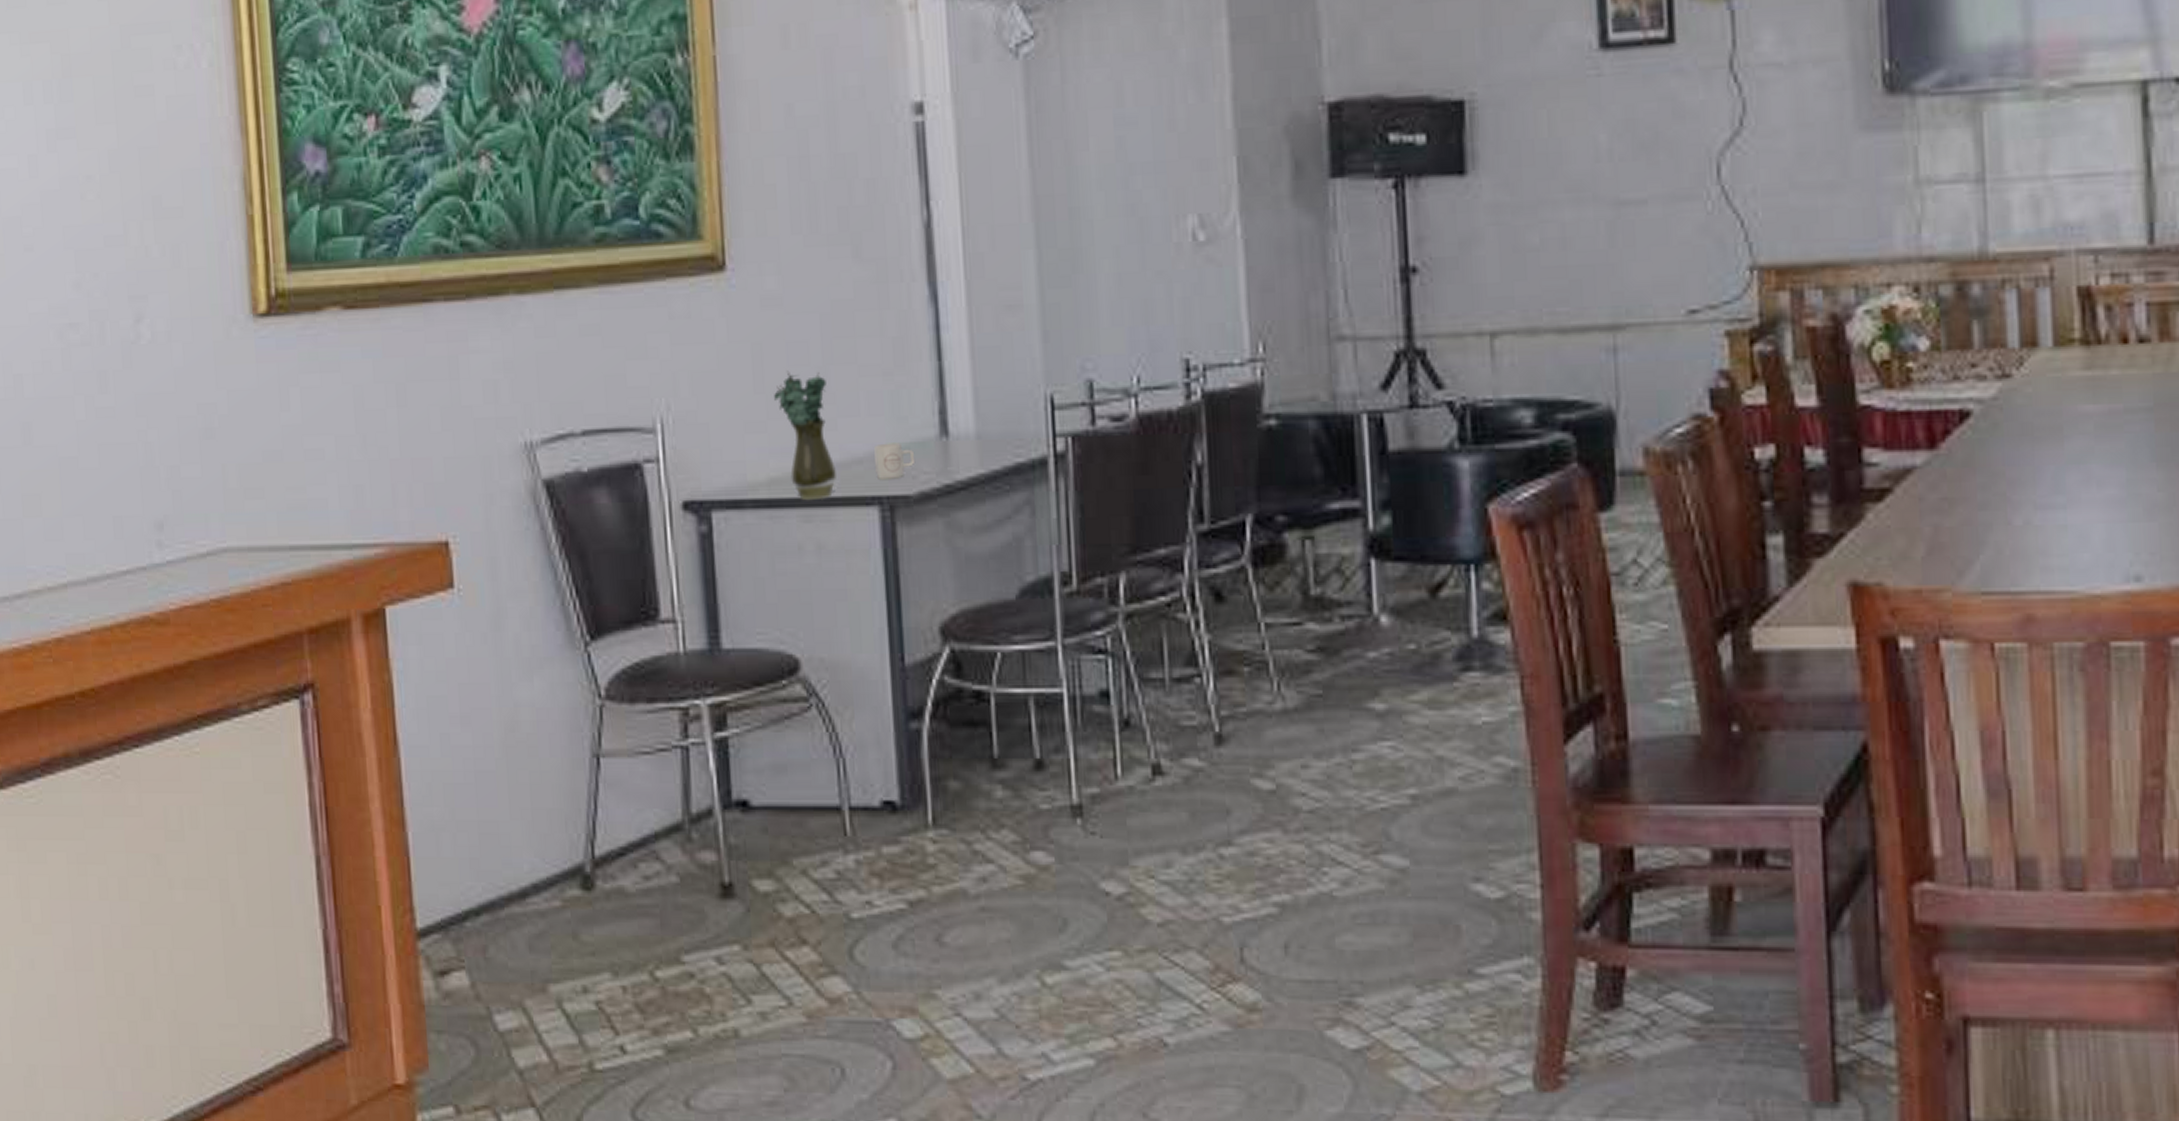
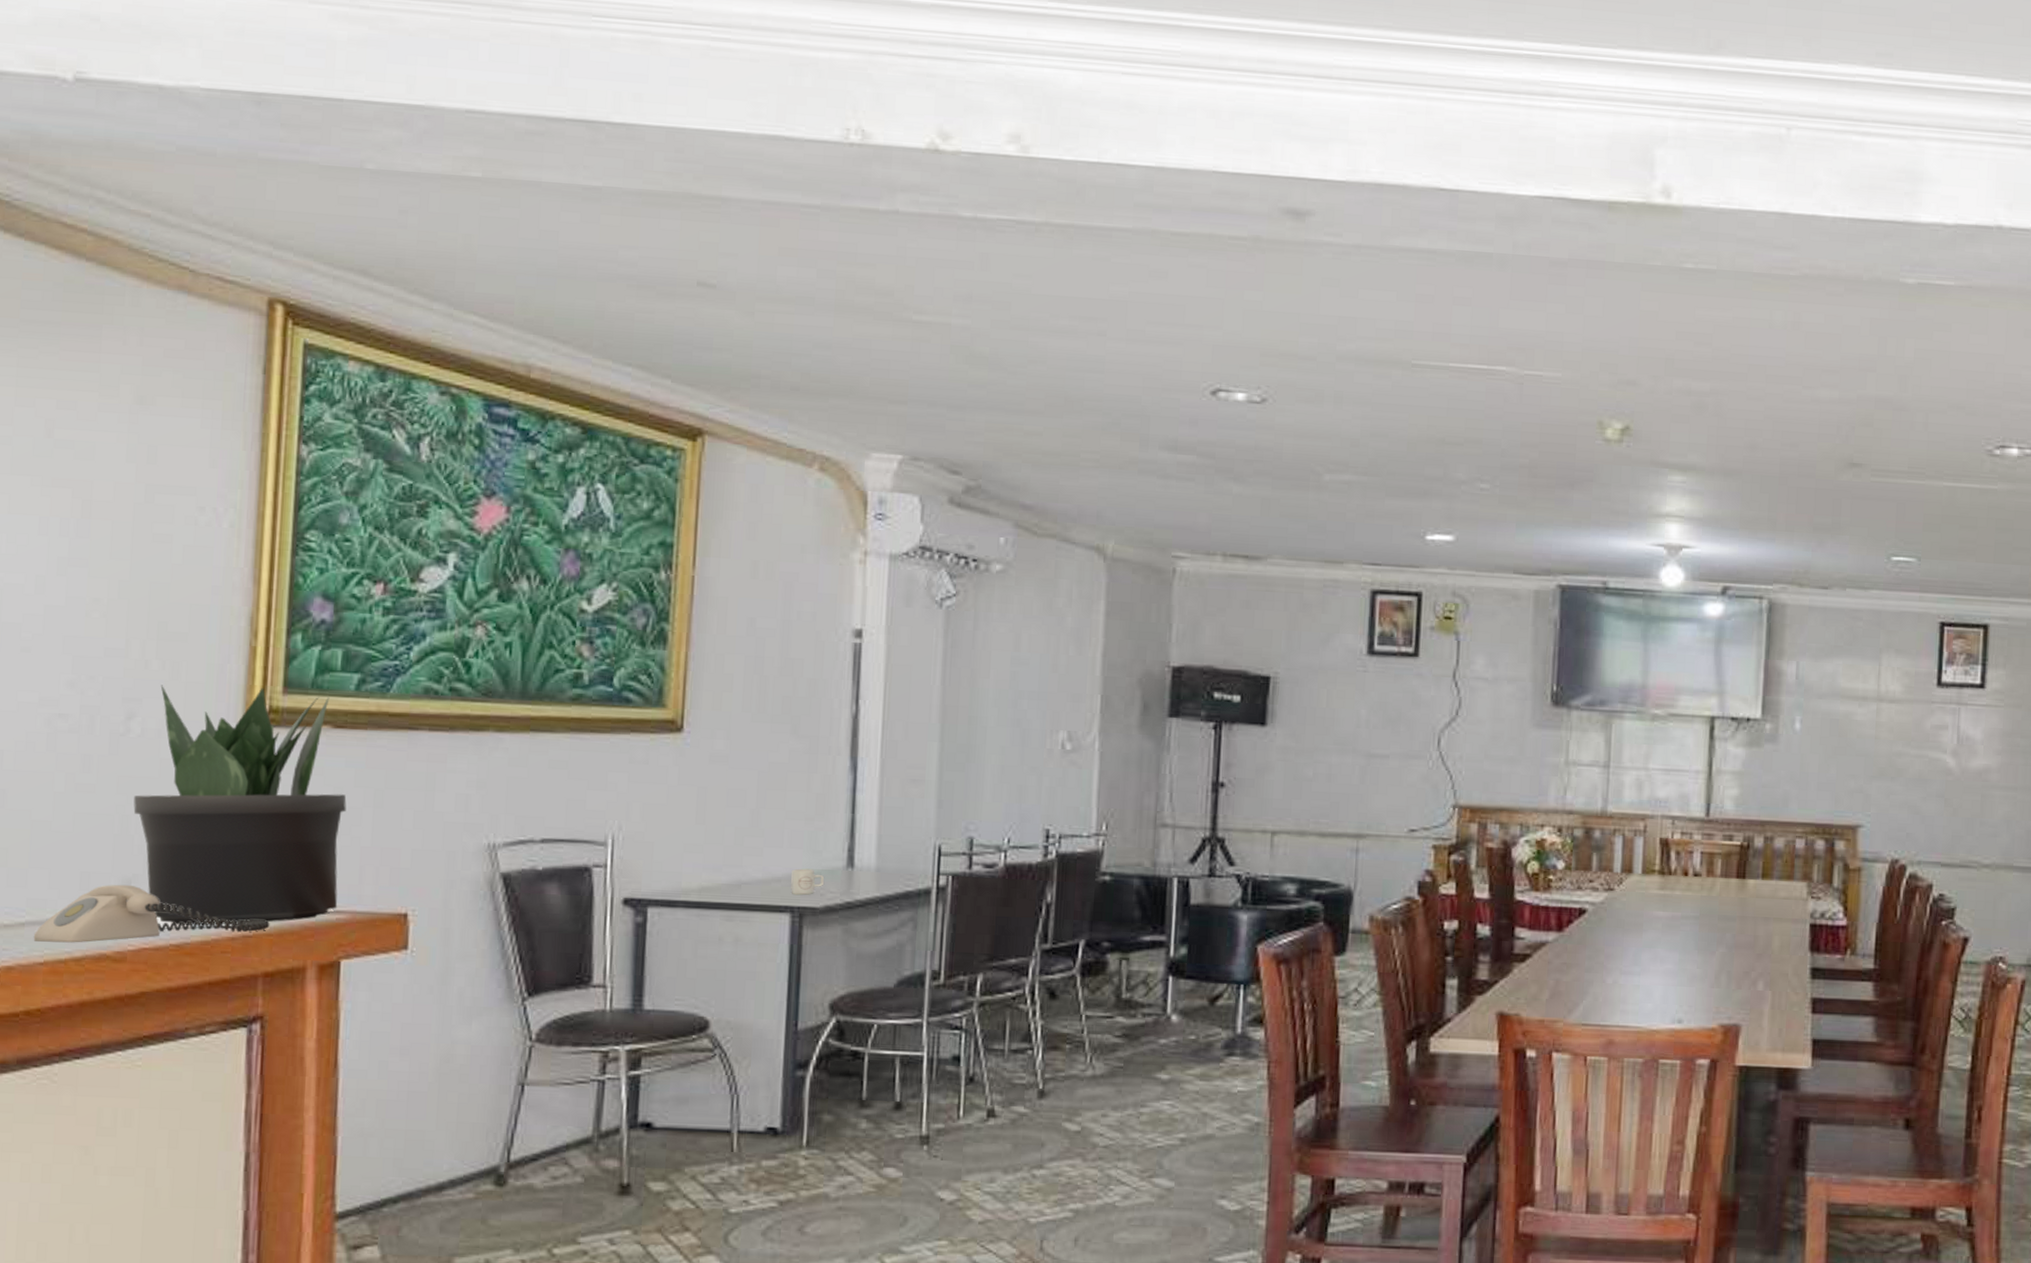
telephone: none [77,528,308,606] -> present [33,884,270,943]
planter: none [154,267,374,574] -> present [133,685,347,925]
vase: present [774,370,836,501] -> none [712,810,758,906]

